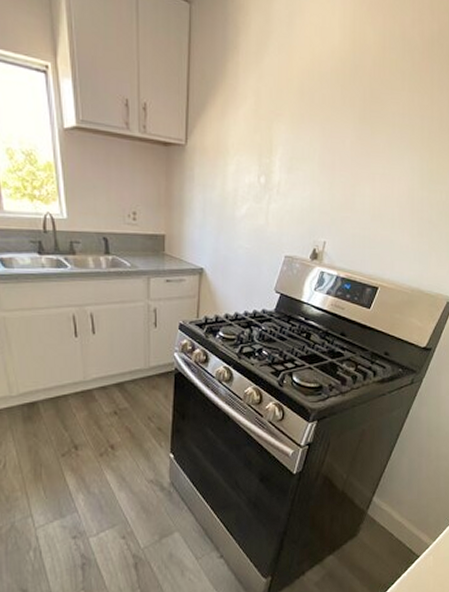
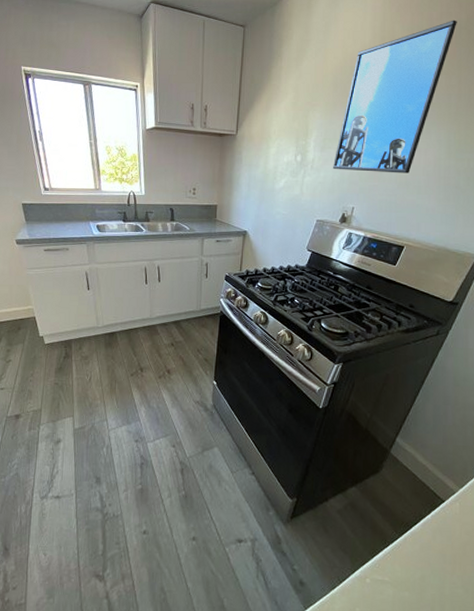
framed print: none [302,29,429,205] -> present [333,20,457,174]

